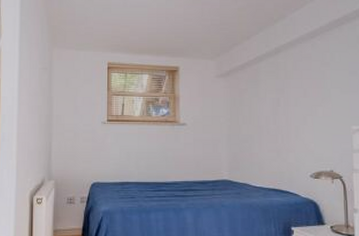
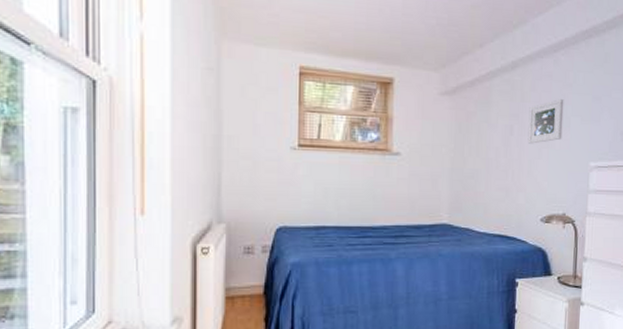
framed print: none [293,75,324,113] -> present [527,99,564,144]

